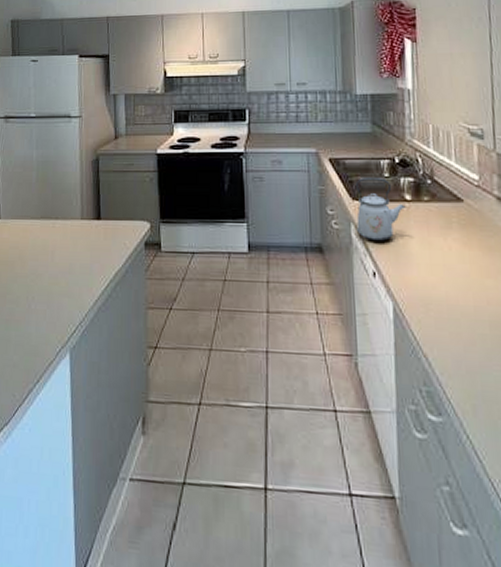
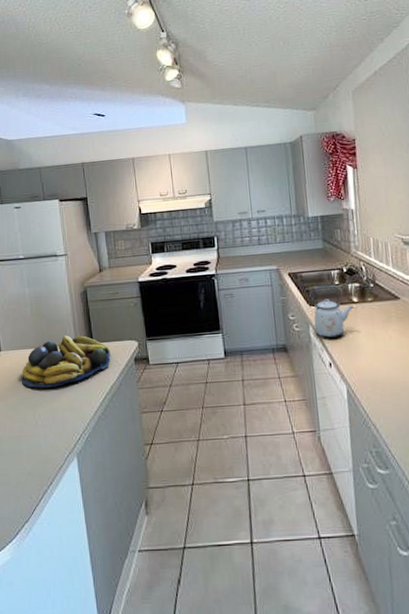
fruit bowl: none [17,208,118,268] -> present [21,335,111,389]

